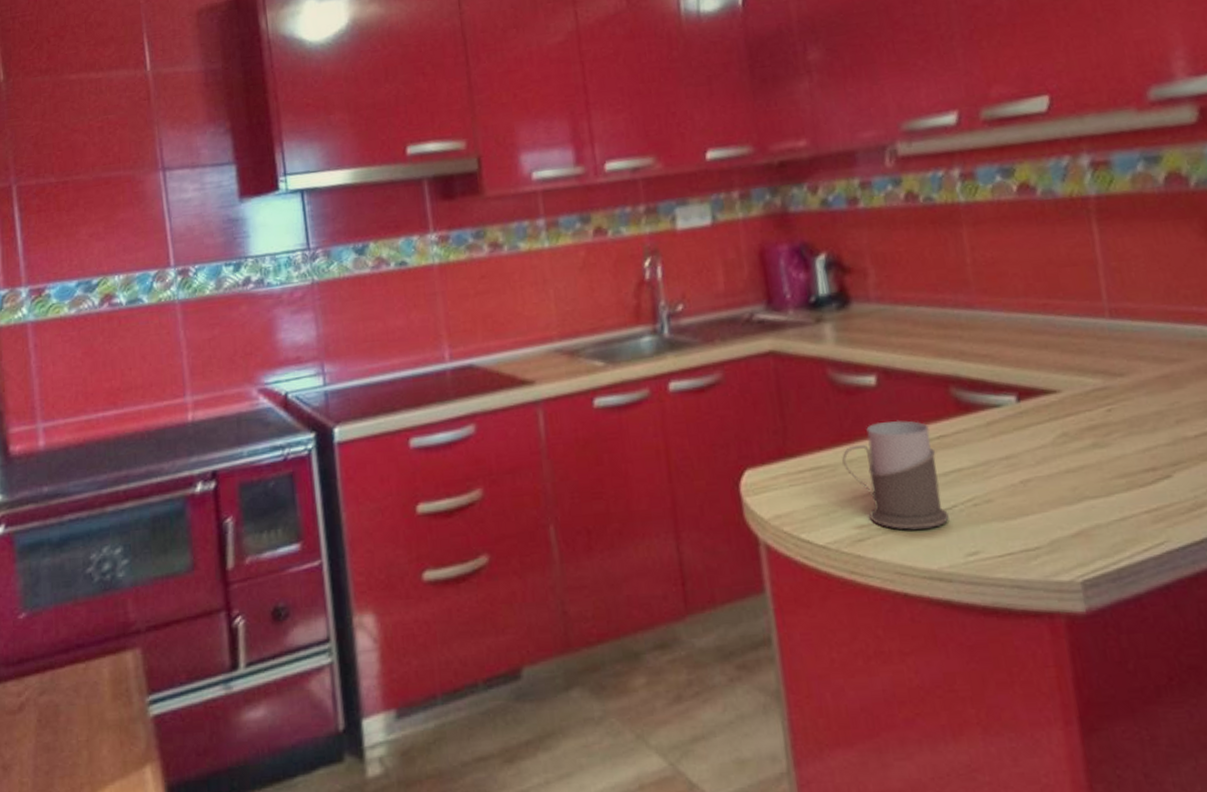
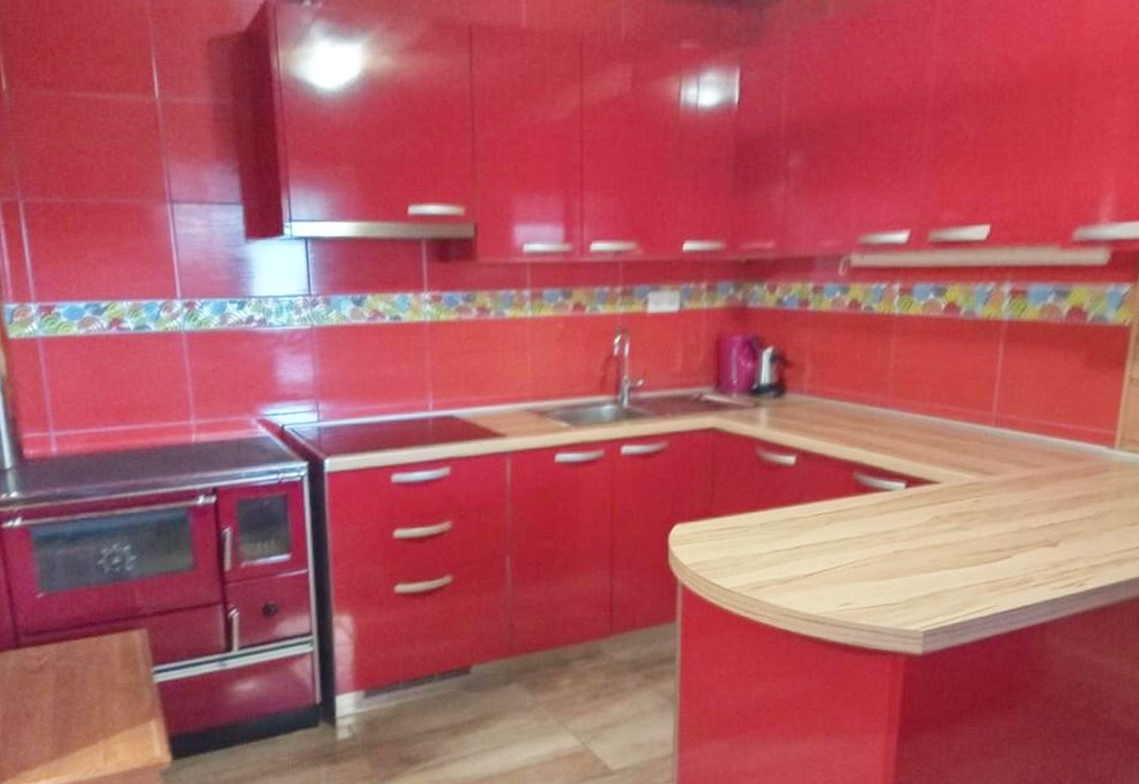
mug: present [842,420,949,530] -> none [756,495,832,582]

